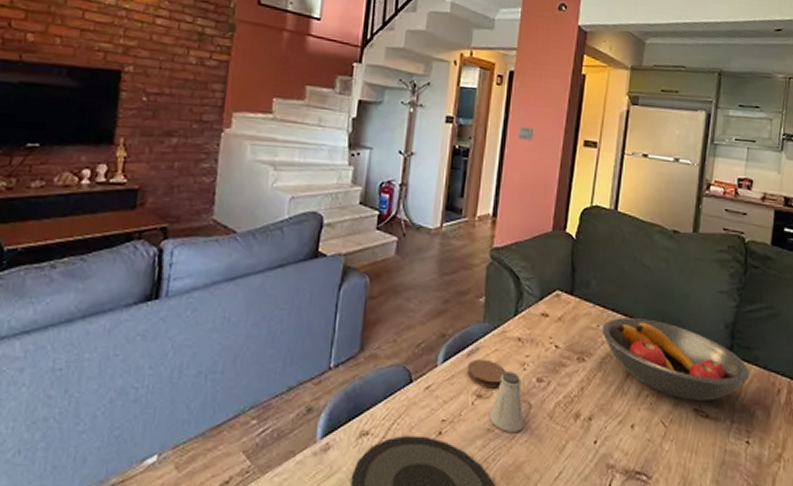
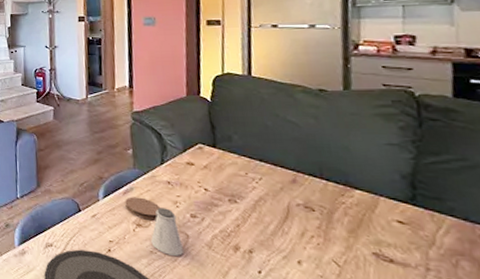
fruit bowl: present [602,318,750,400] -> none [250,167,445,247]

